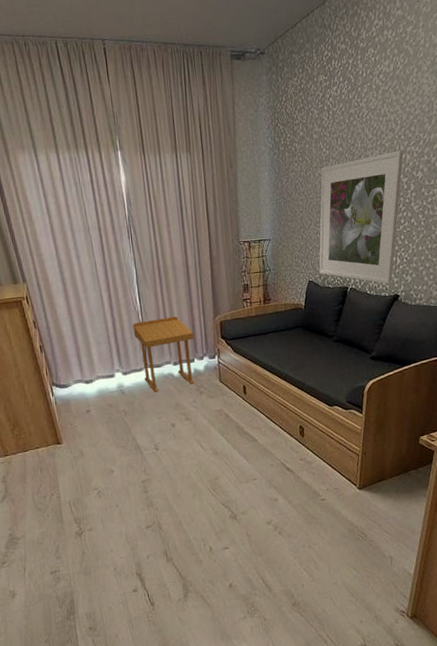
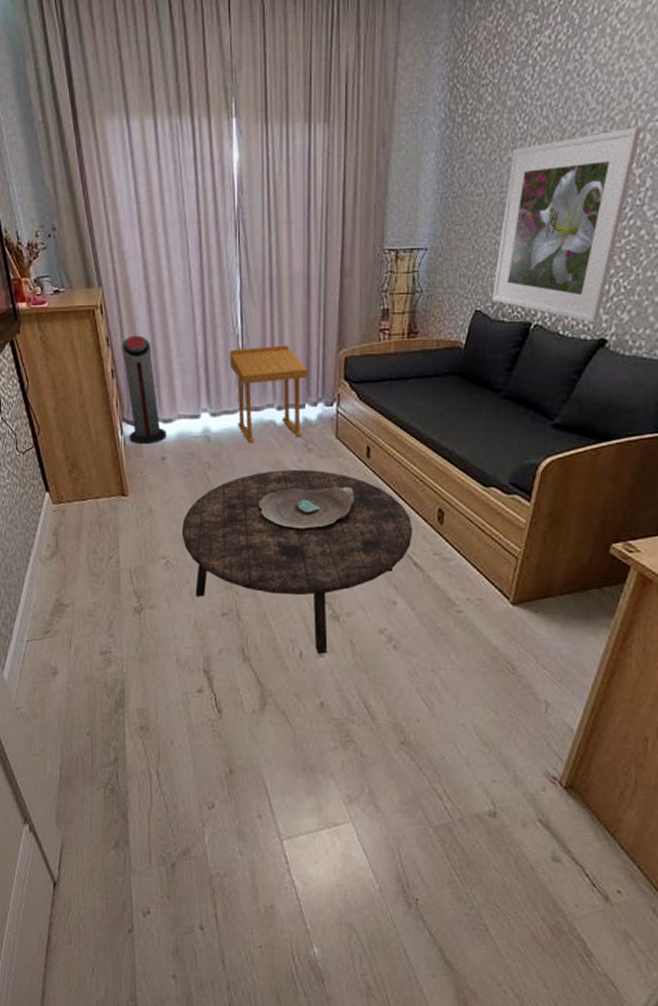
air purifier: none [46,317,89,403] -> present [122,335,167,445]
coffee table: none [108,407,284,548] -> present [181,469,413,655]
decorative bowl: none [167,417,239,454] -> present [259,486,355,529]

